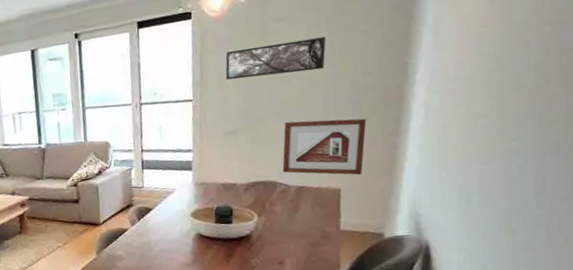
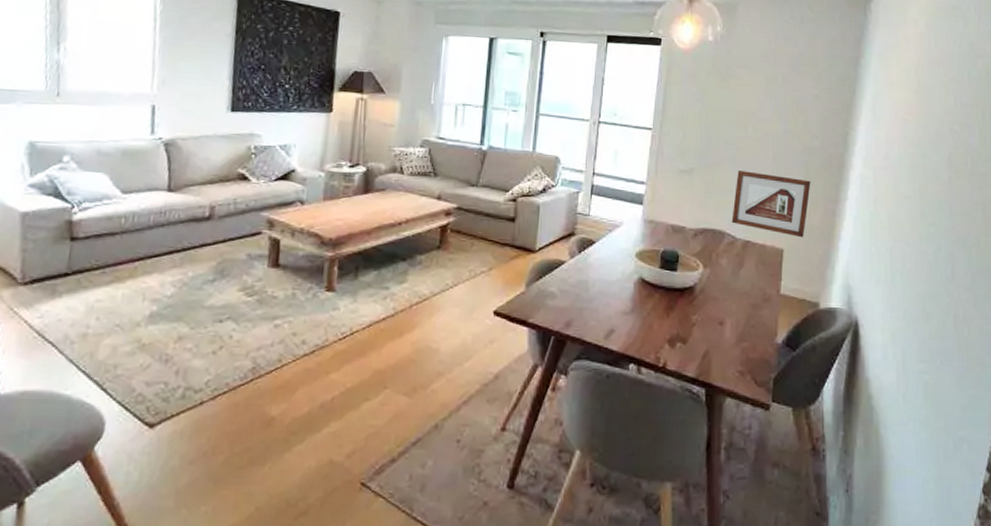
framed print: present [225,37,326,80] -> none [687,86,782,123]

